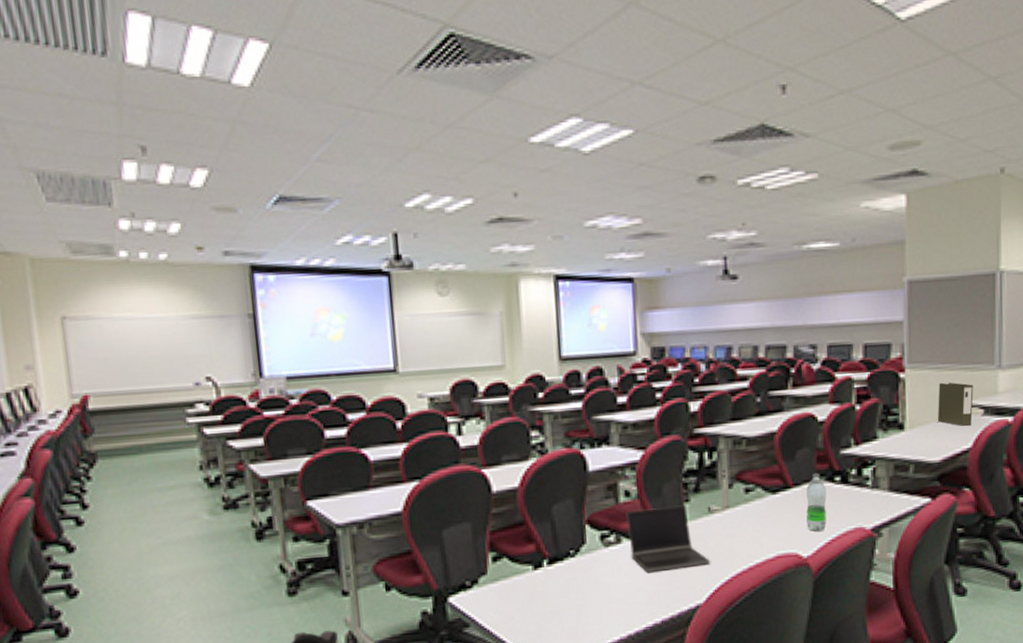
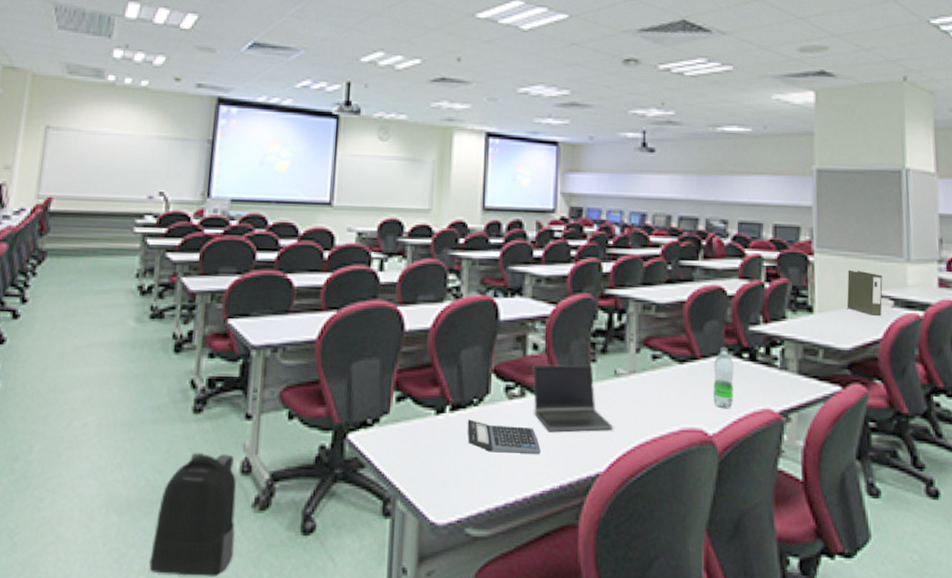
calculator: none [566,570,641,598] -> present [467,419,541,454]

